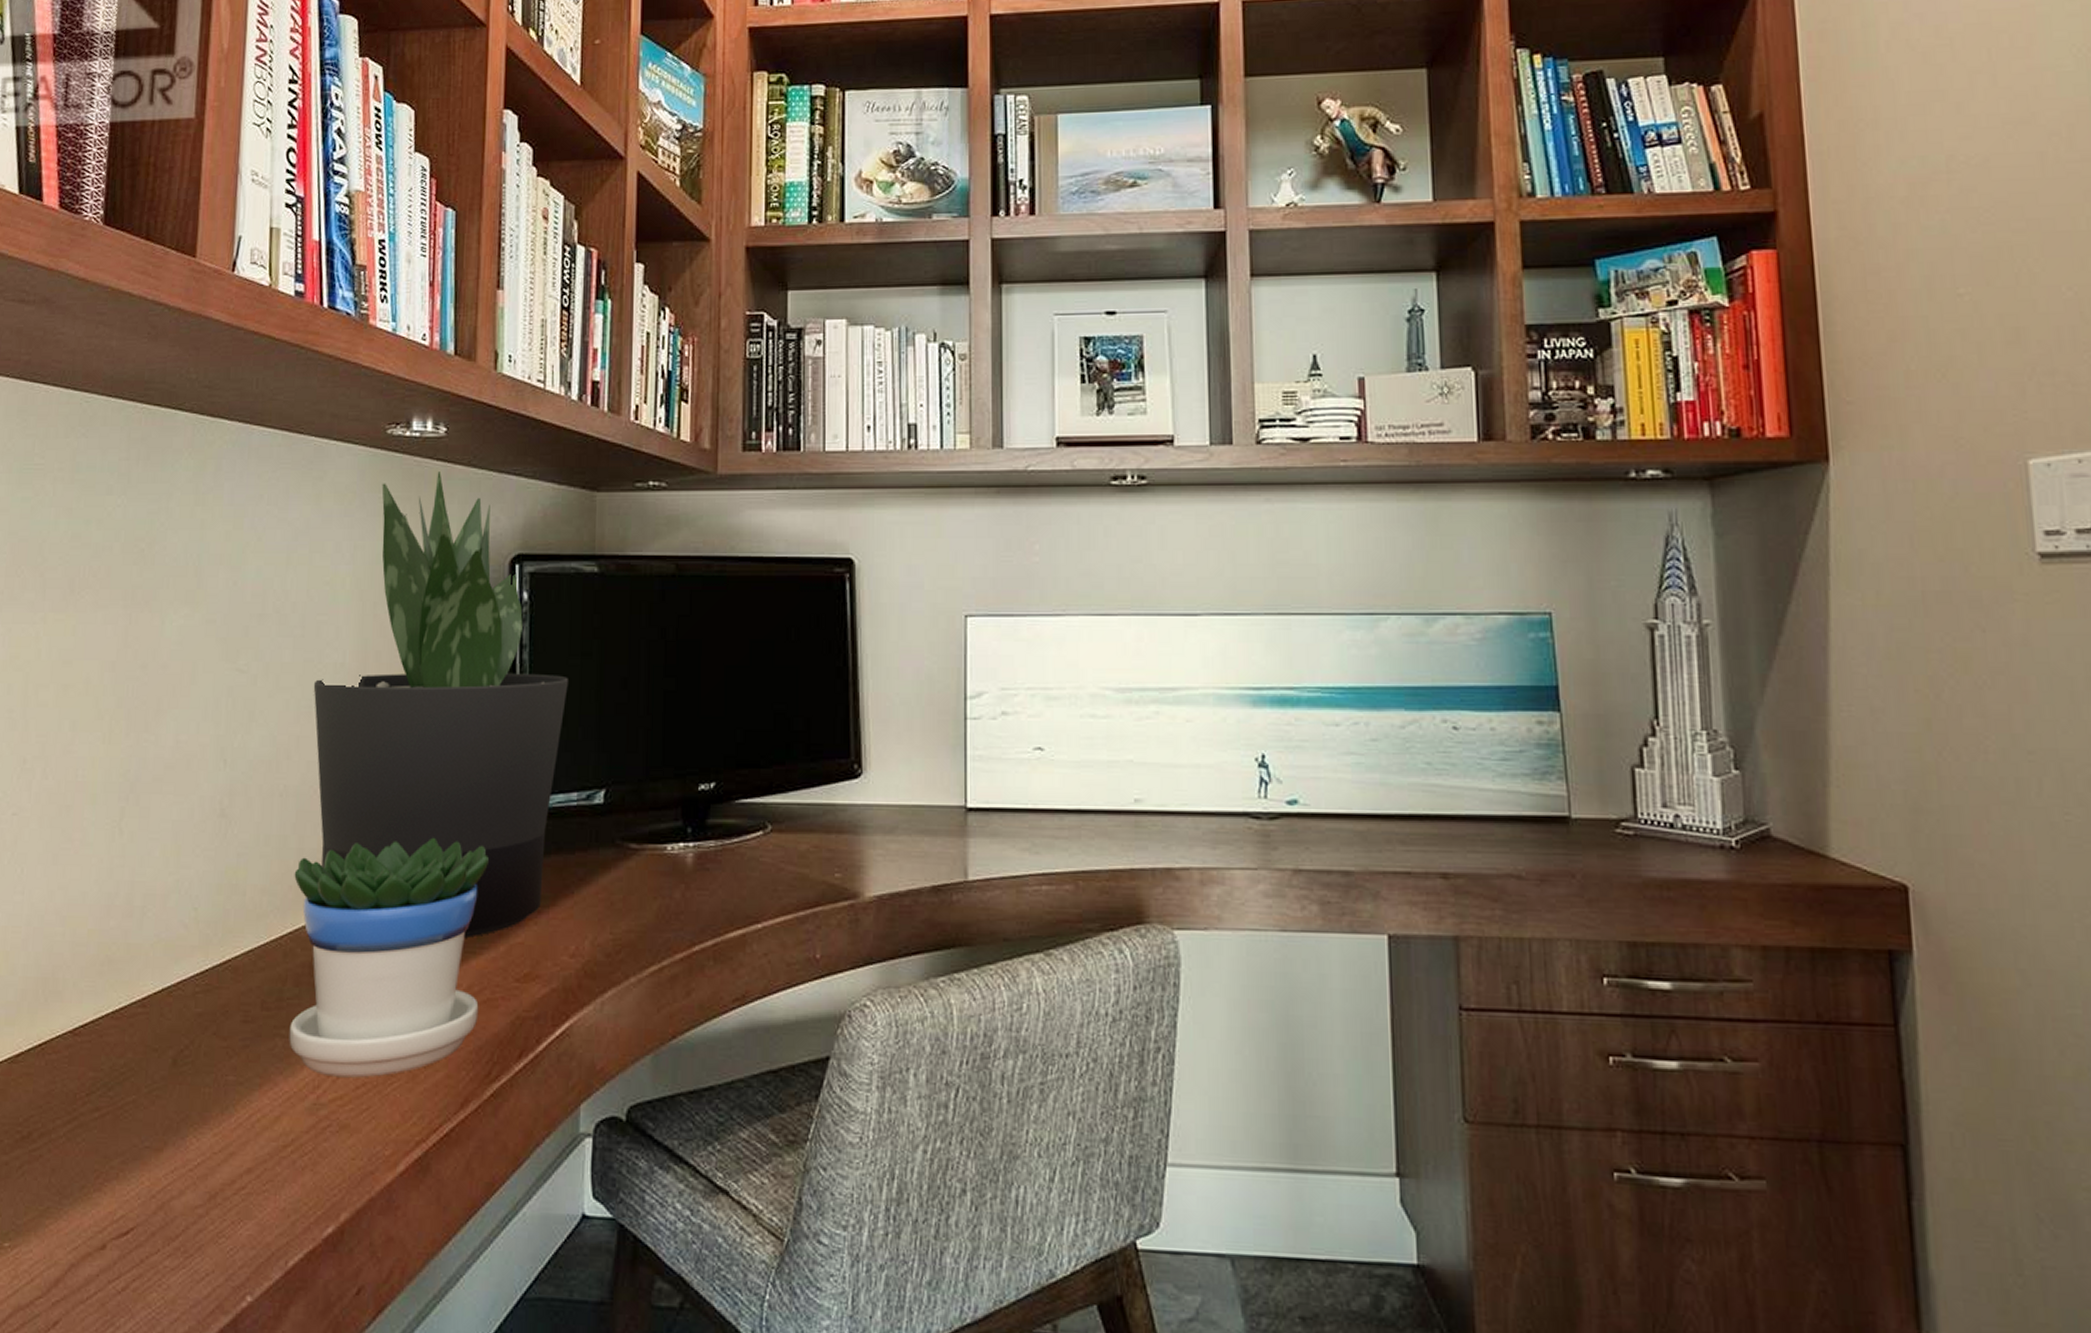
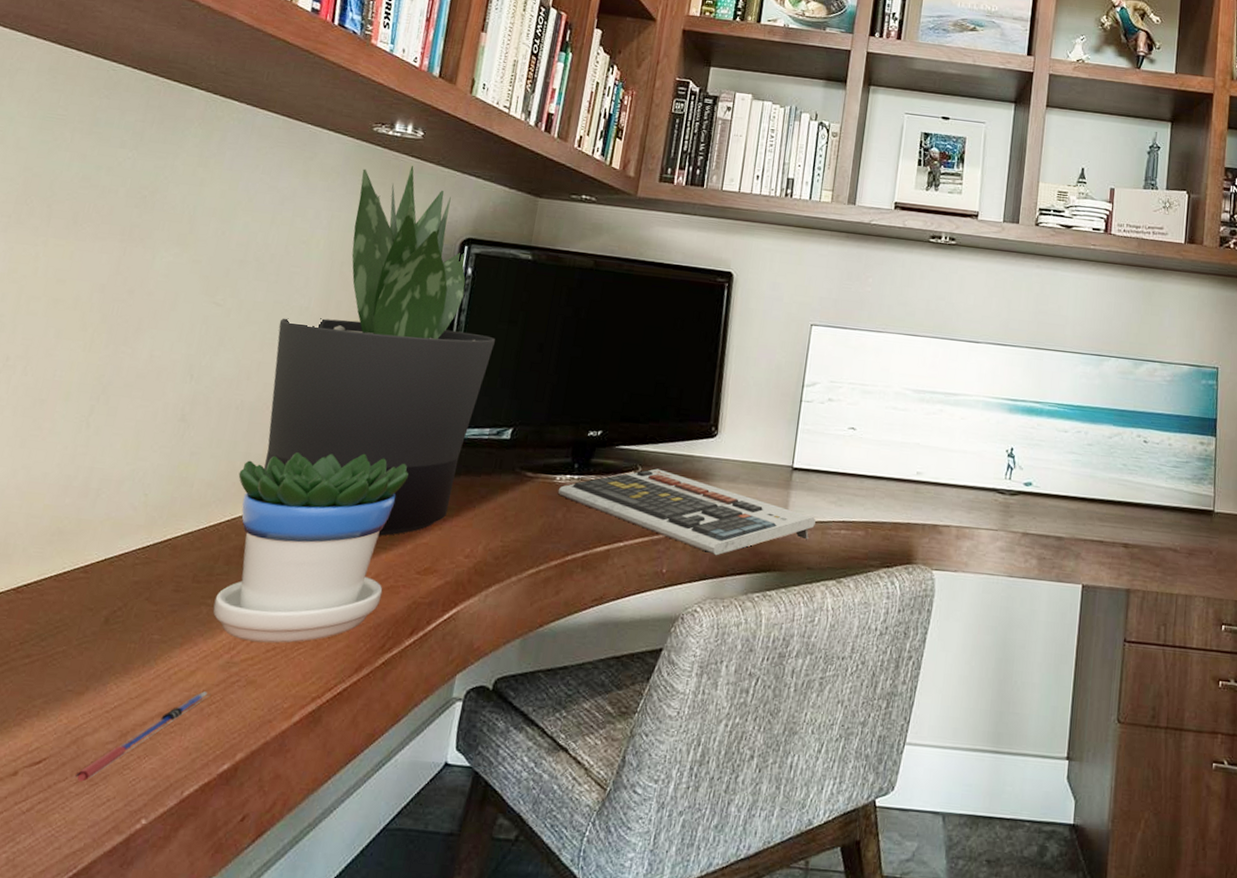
pen: none [165,1140,301,1254] -> present [73,691,211,782]
computer keyboard: none [671,825,1006,932] -> present [558,468,816,556]

